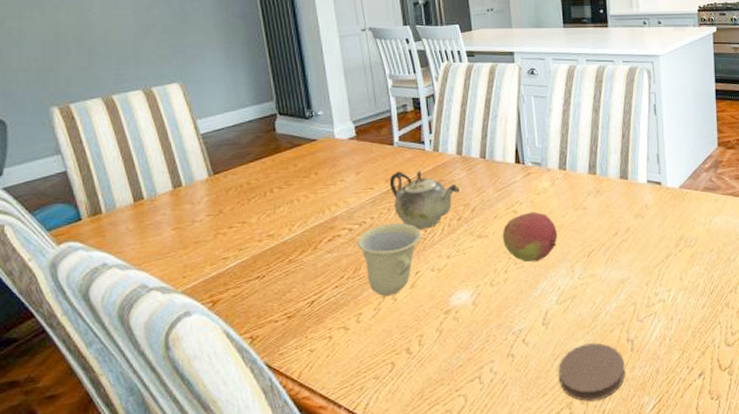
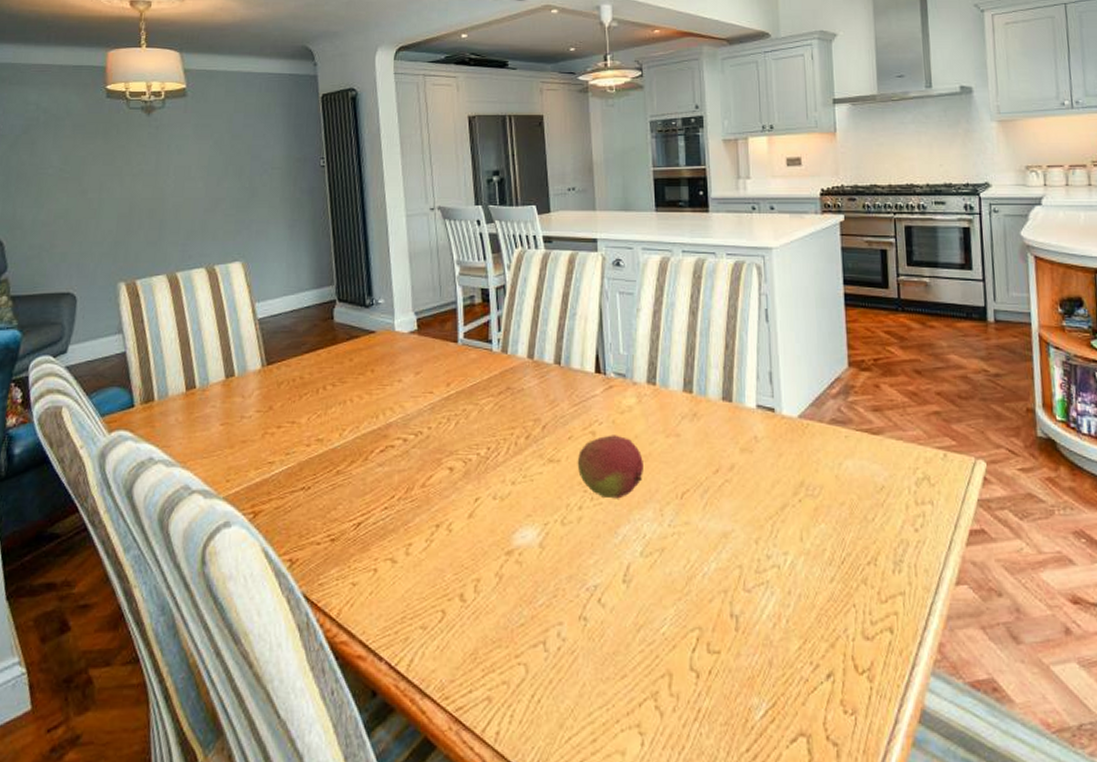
cup: present [356,222,422,296] -> none [411,435,484,524]
teapot: present [389,170,459,230] -> none [450,373,529,446]
coaster: present [557,343,625,401] -> none [640,614,728,694]

